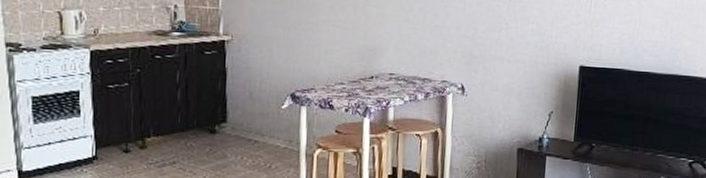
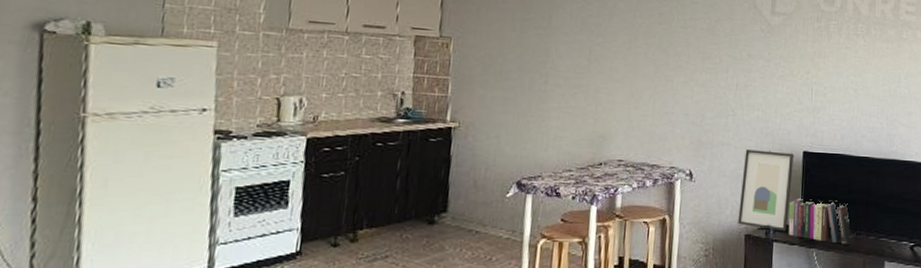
picture frame: none [510,63,571,146] -> present [738,149,795,232]
books: none [561,111,633,161] -> present [788,196,857,245]

